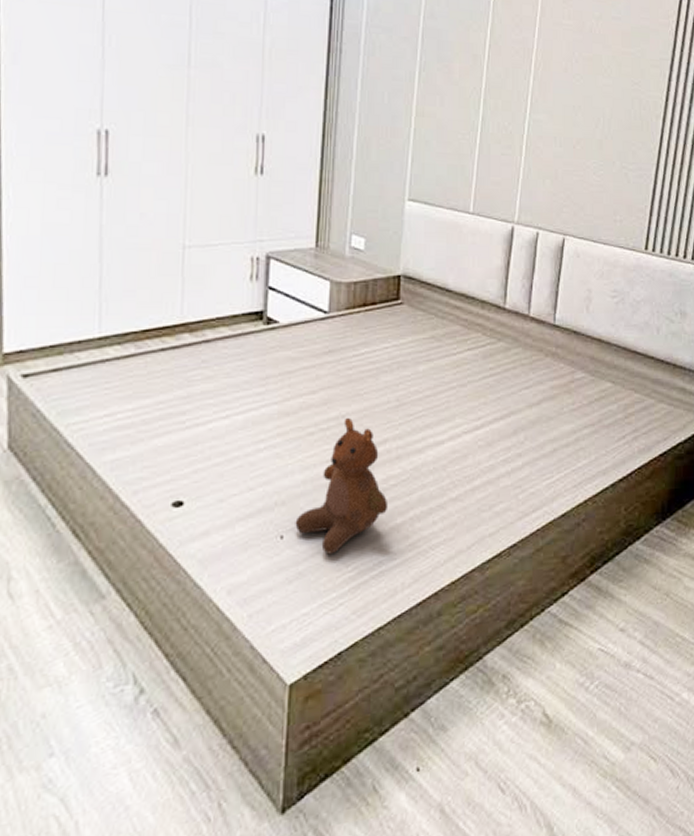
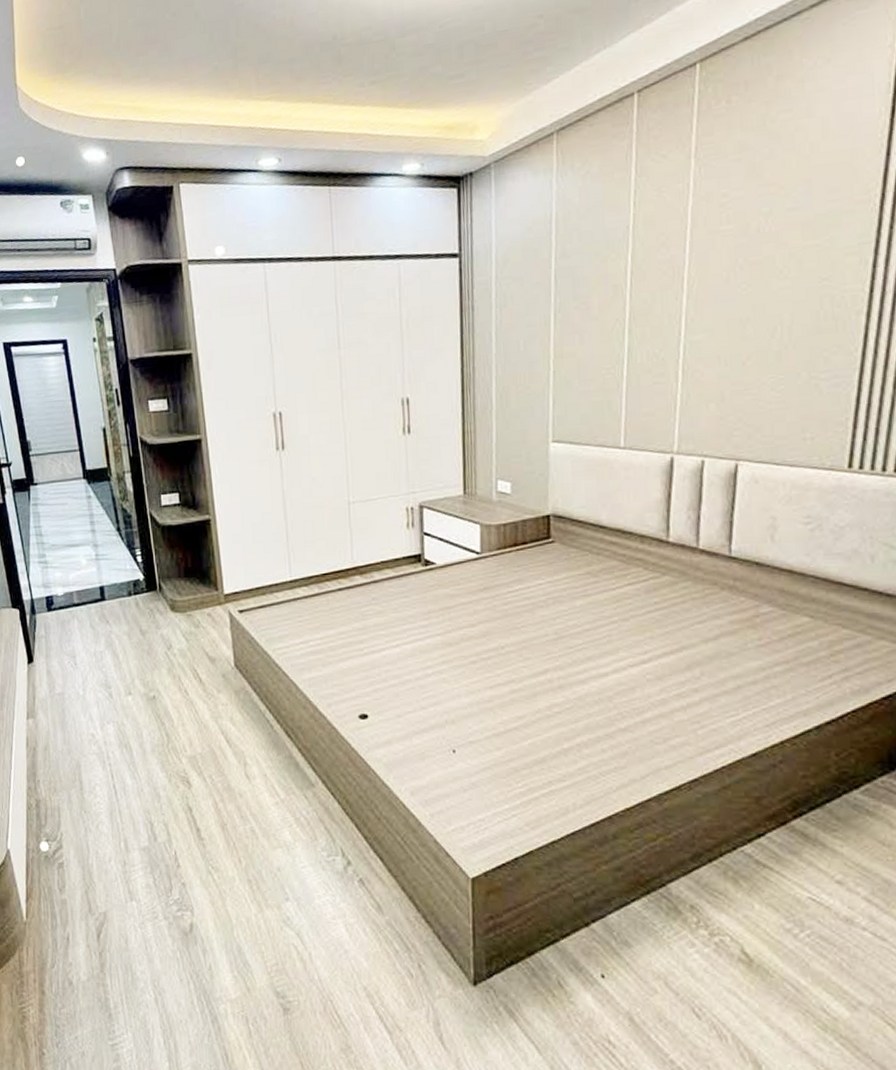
teddy bear: present [295,417,389,555] -> none [465,648,554,770]

